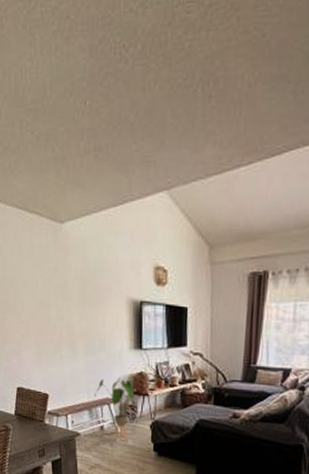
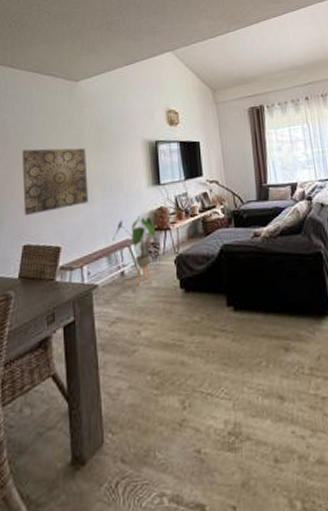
wall art: none [11,295,74,361] -> present [21,148,89,216]

